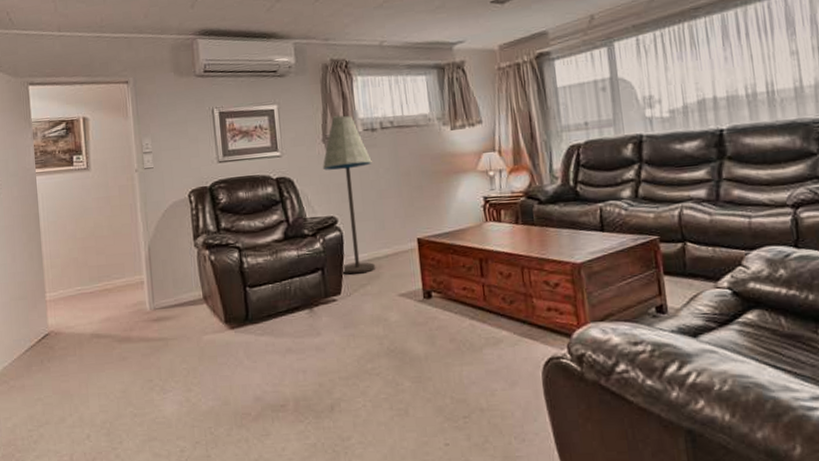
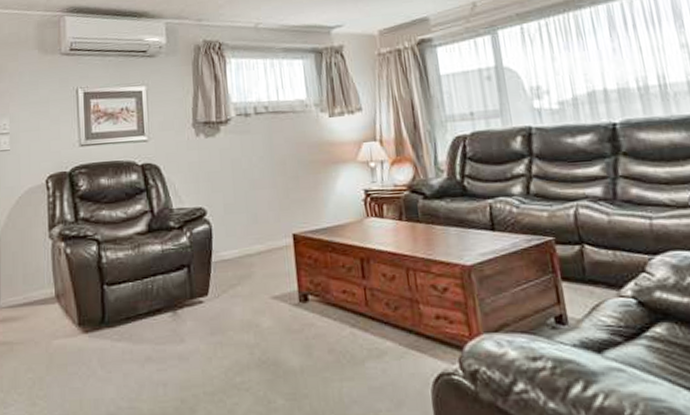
floor lamp: present [322,115,376,275] -> none [191,99,248,273]

